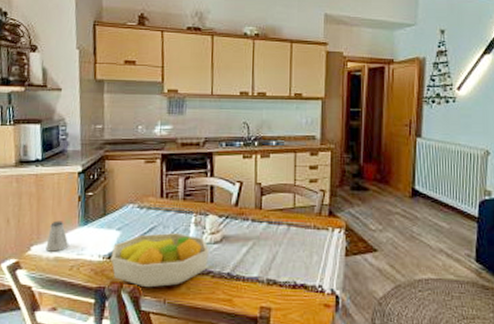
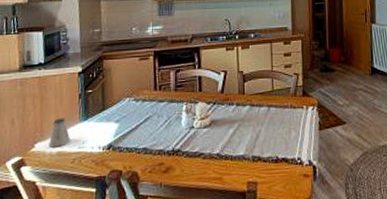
fruit bowl: present [111,232,209,288] -> none [110,120,199,174]

